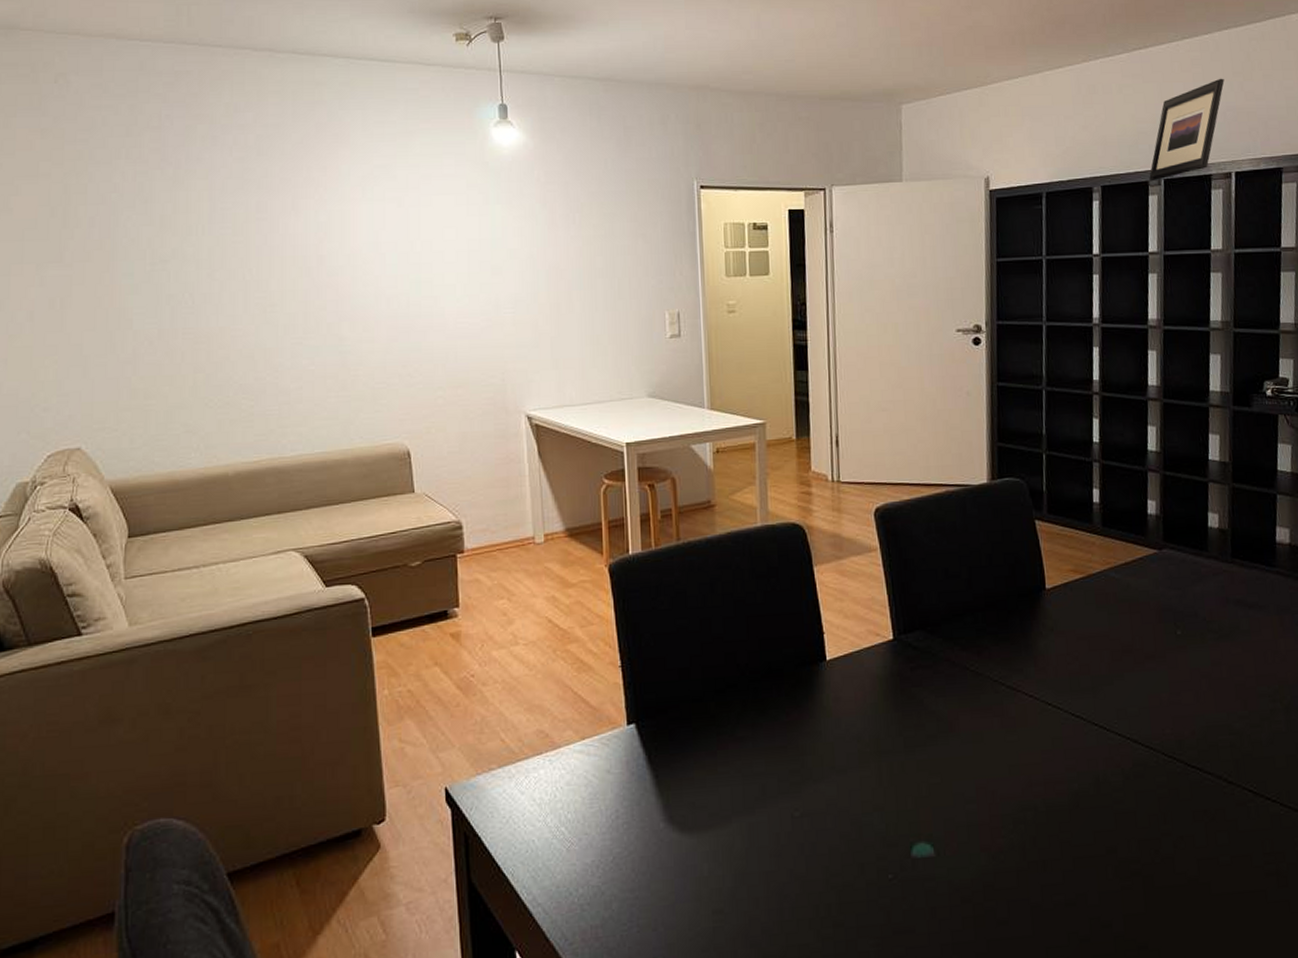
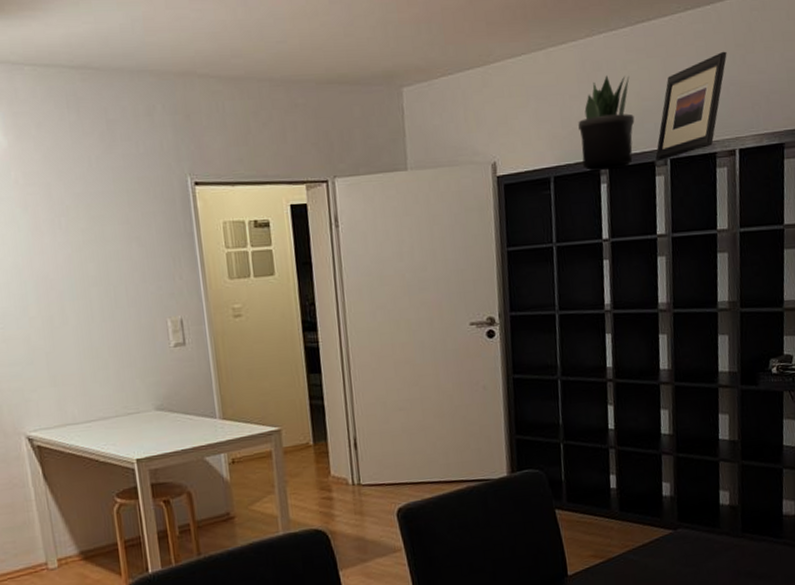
planter: none [1072,98,1129,189] -> present [578,75,635,171]

